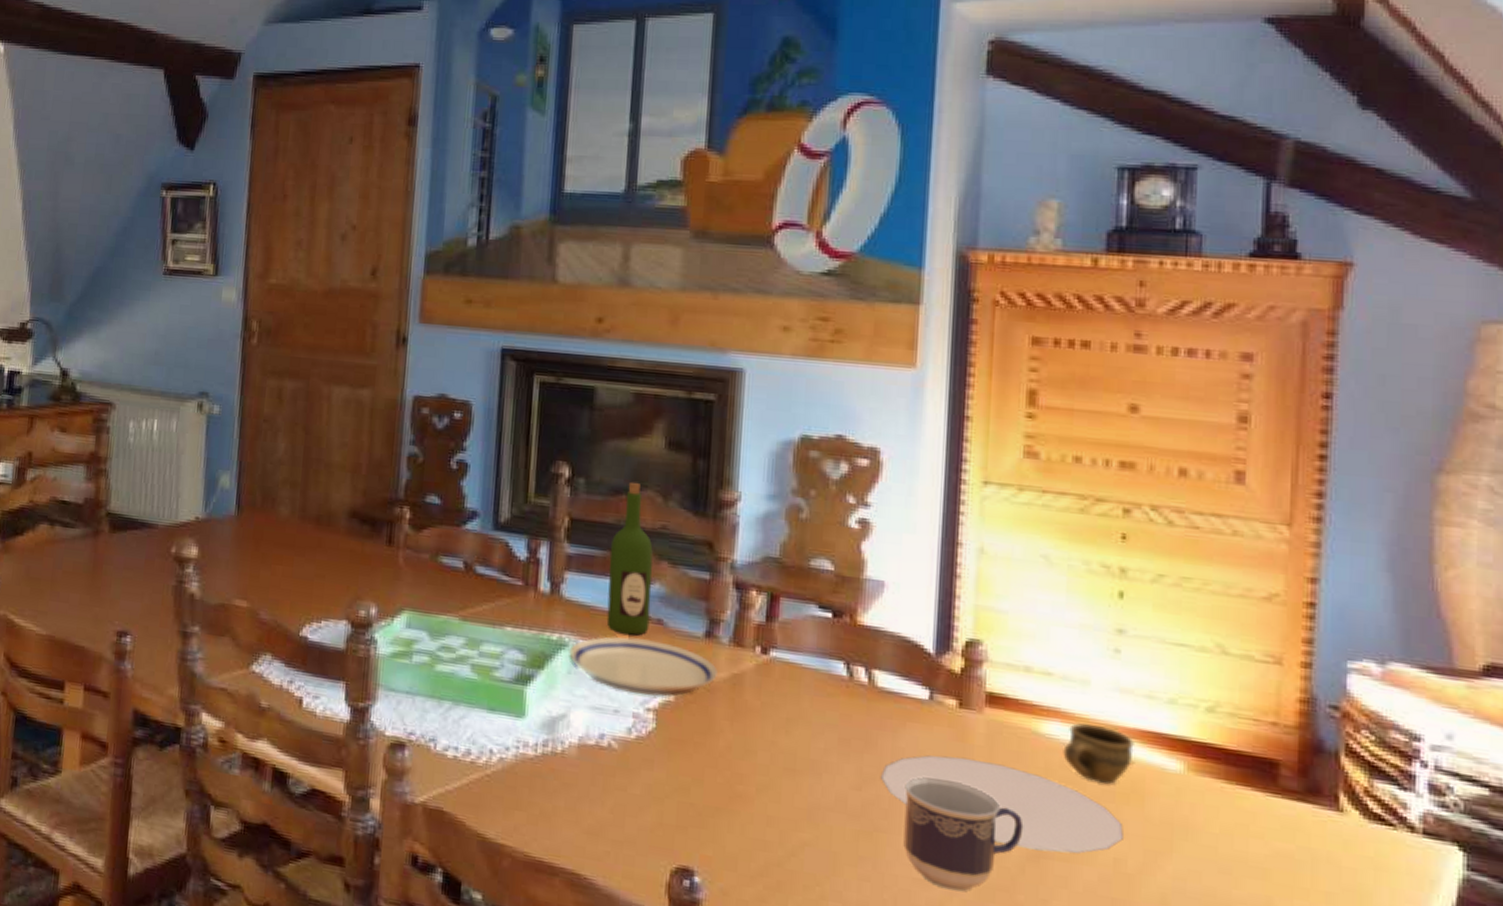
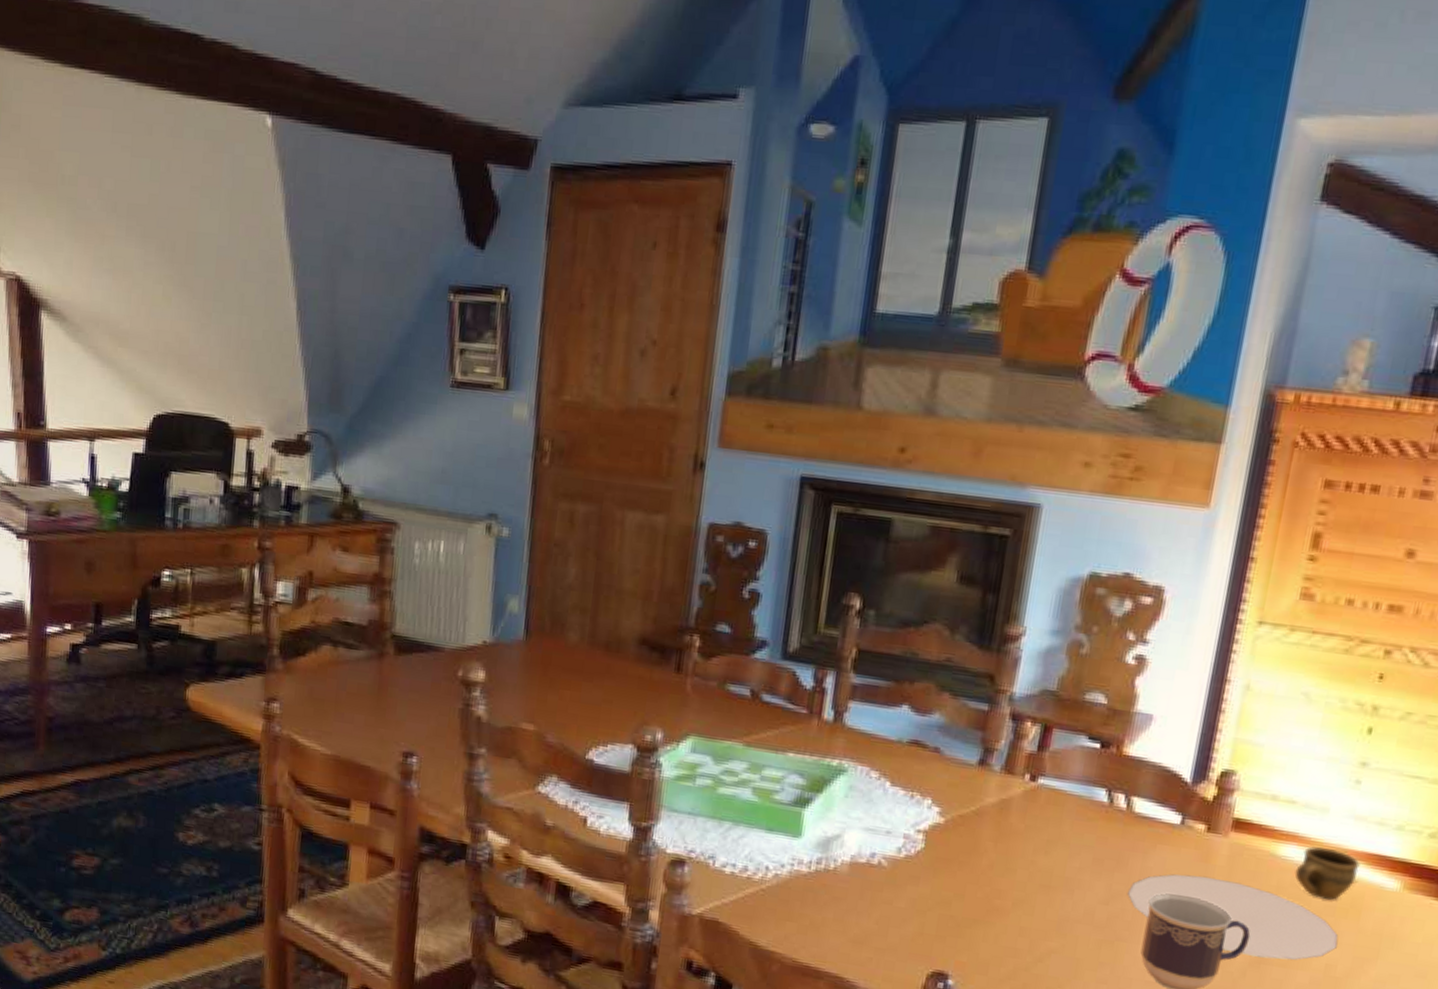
plate: present [569,637,718,697] -> none [847,763,987,819]
wine bottle: present [606,481,653,635] -> none [886,614,936,762]

